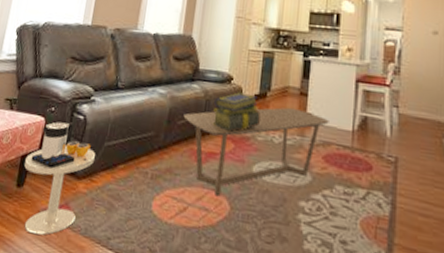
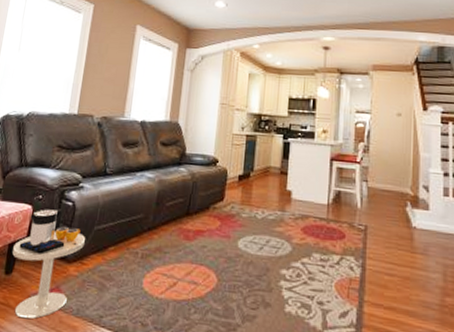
coffee table: present [183,107,329,197] -> none [171,185,307,271]
stack of books: present [212,92,260,132] -> none [199,173,244,210]

